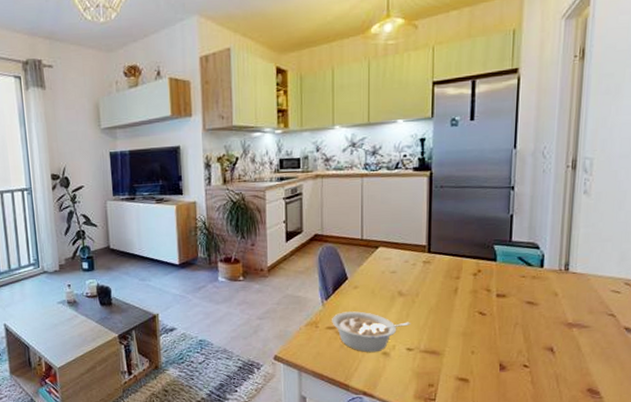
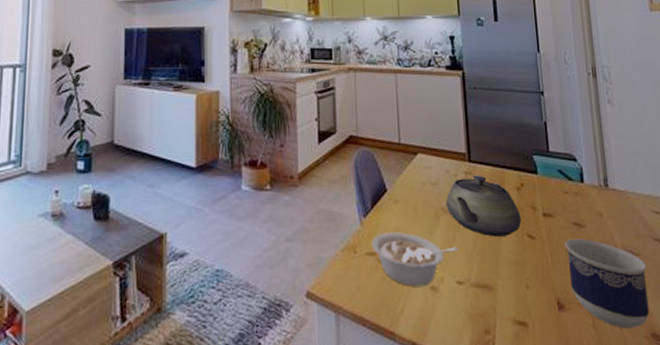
teapot: none [403,264,475,314] -> present [446,175,522,237]
cup: none [515,314,595,385] -> present [565,238,650,329]

